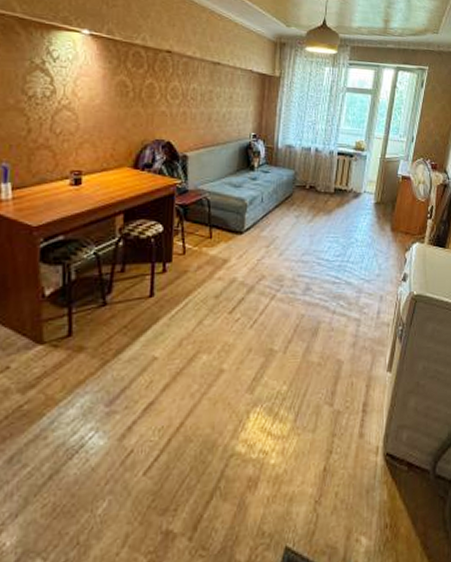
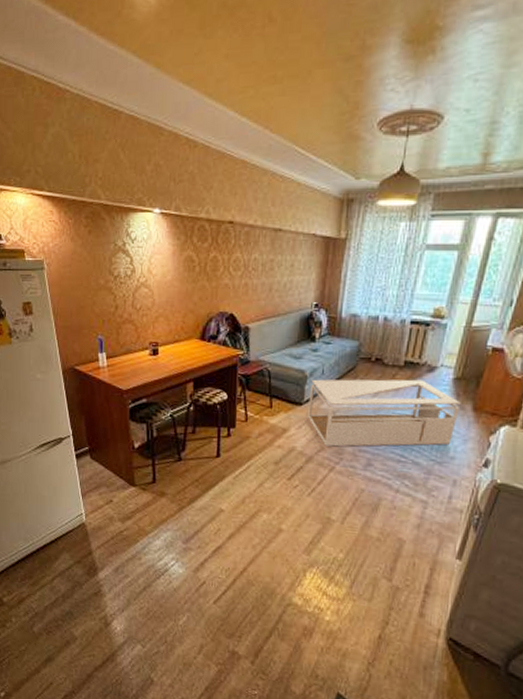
coffee table: none [248,205,382,274] -> present [308,379,461,447]

